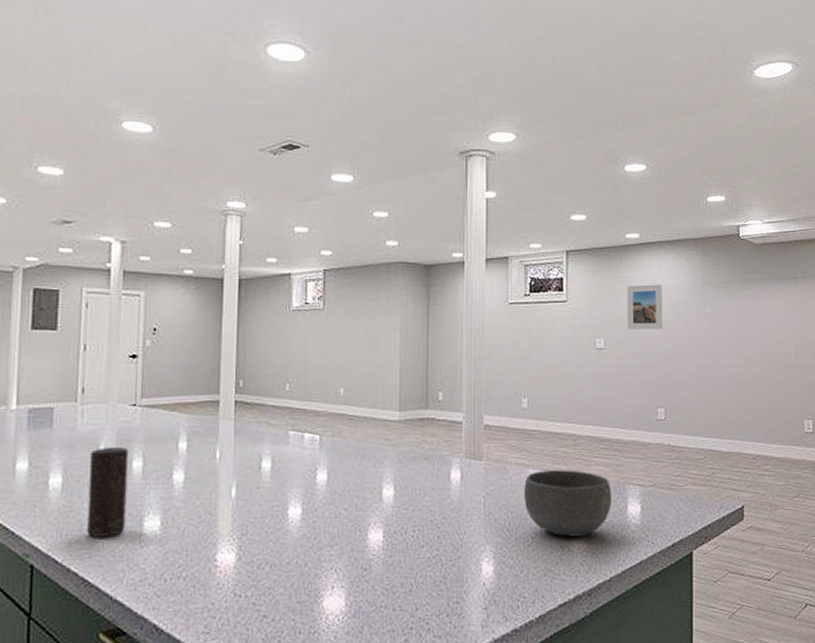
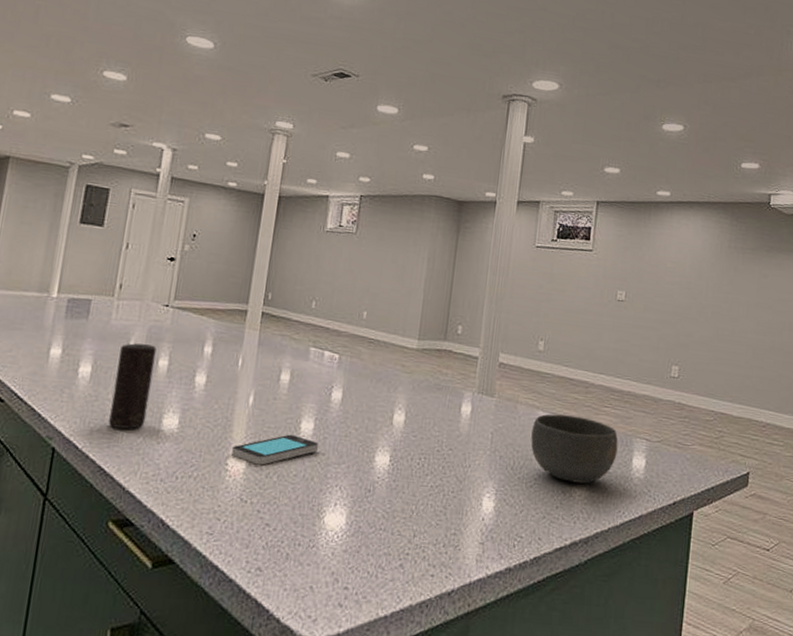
smartphone: none [220,522,309,557] -> present [232,434,319,465]
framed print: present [627,284,662,330] -> none [649,241,688,289]

